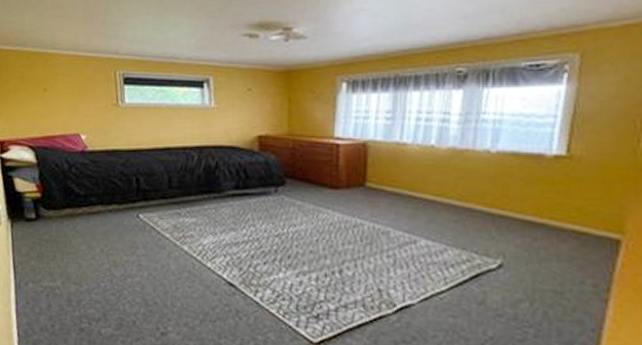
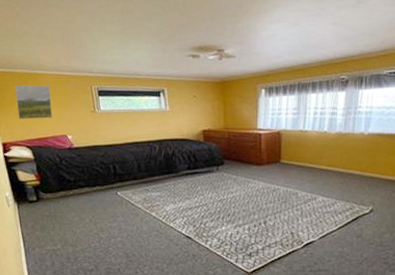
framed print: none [21,67,65,112] -> present [15,85,53,120]

